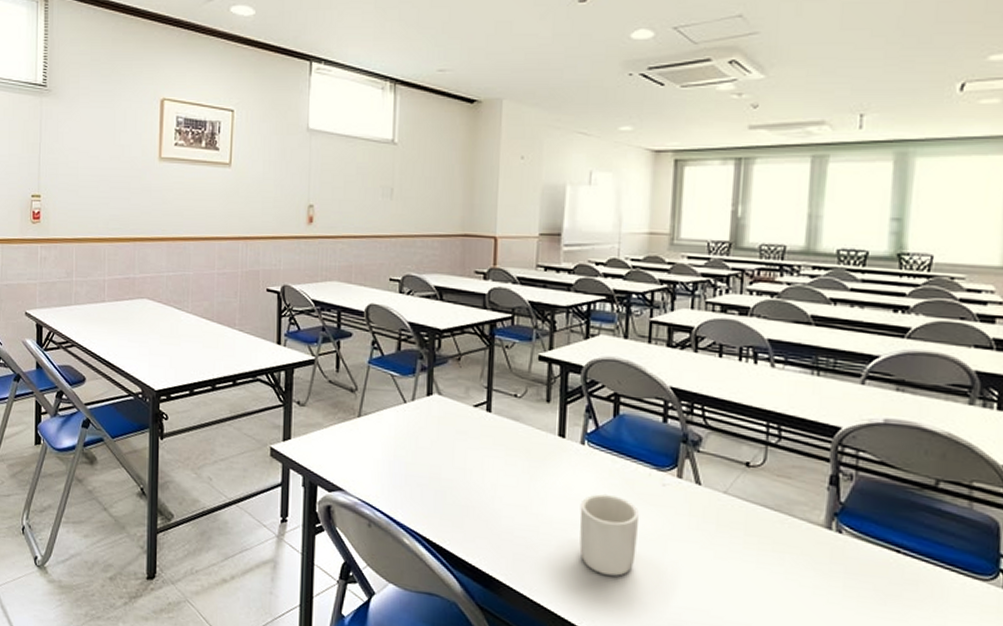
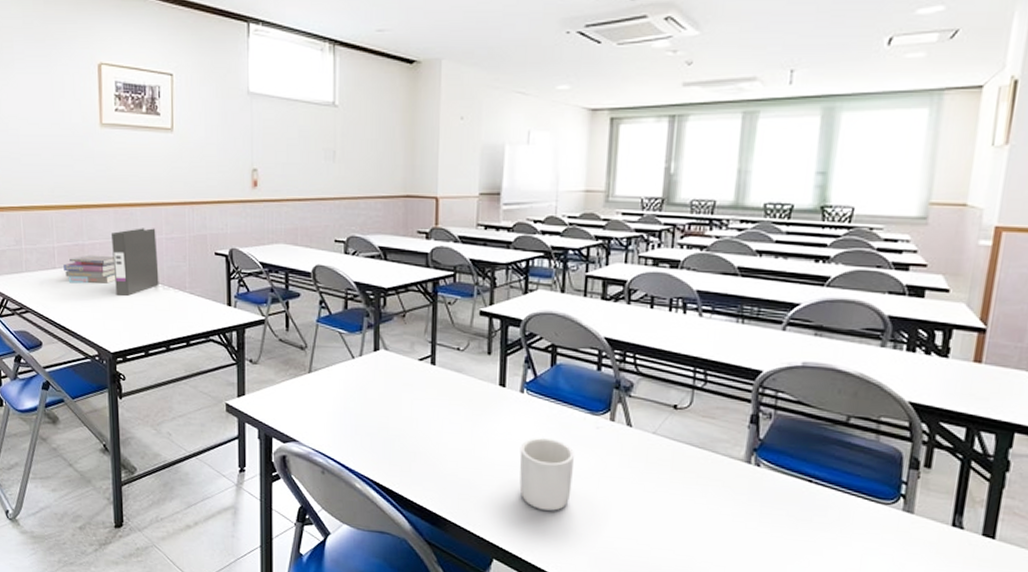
books: none [113,288,165,319] -> present [63,254,116,285]
binder: none [162,262,209,332] -> present [110,228,159,296]

